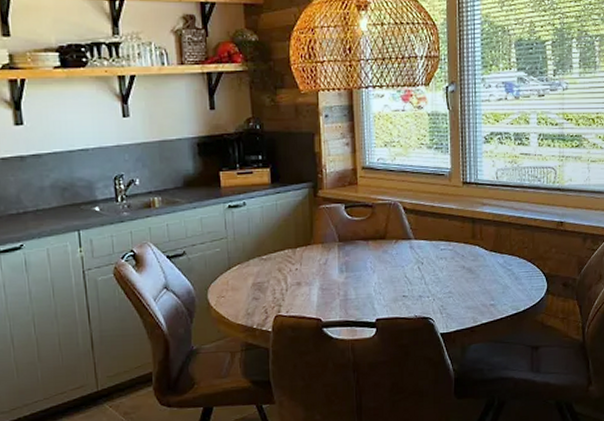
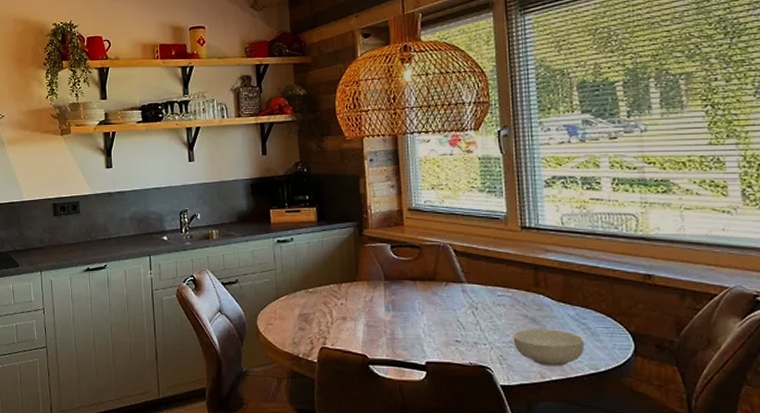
cereal bowl: none [452,277,510,312] -> present [513,328,585,367]

